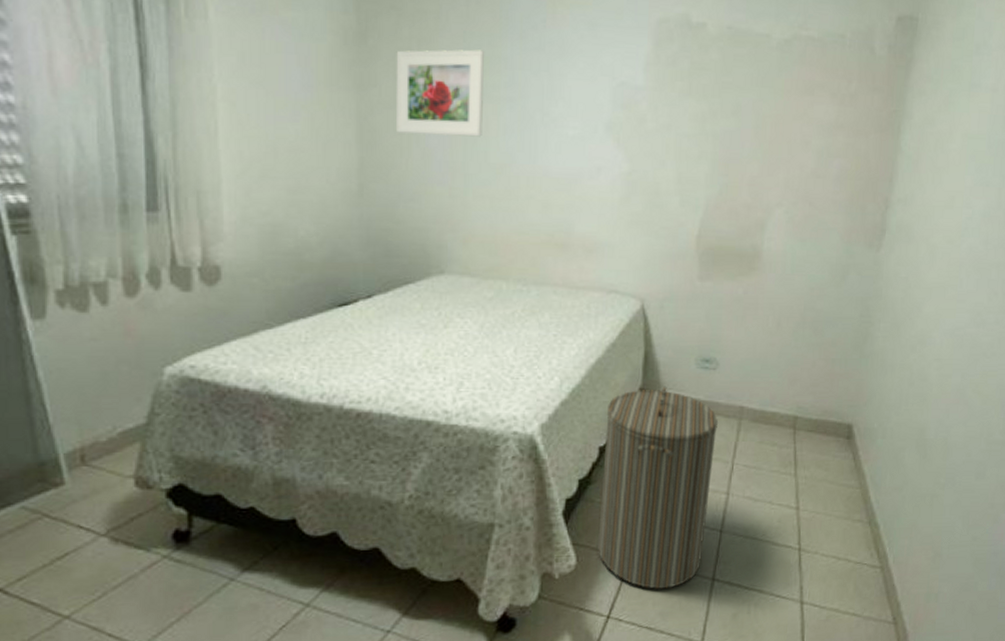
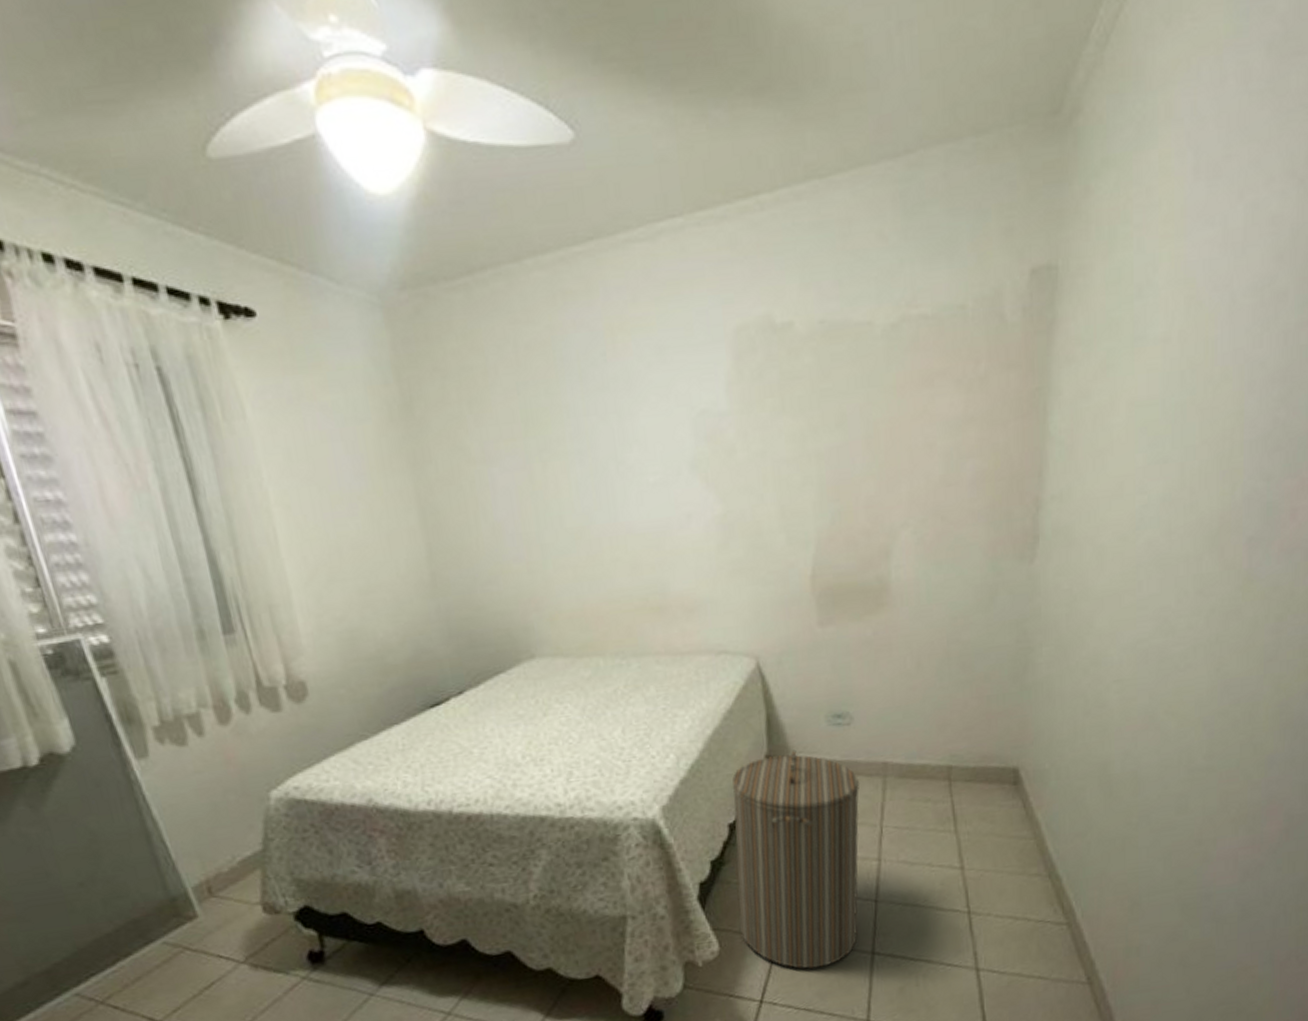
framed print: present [396,49,484,137] -> none [447,400,554,510]

